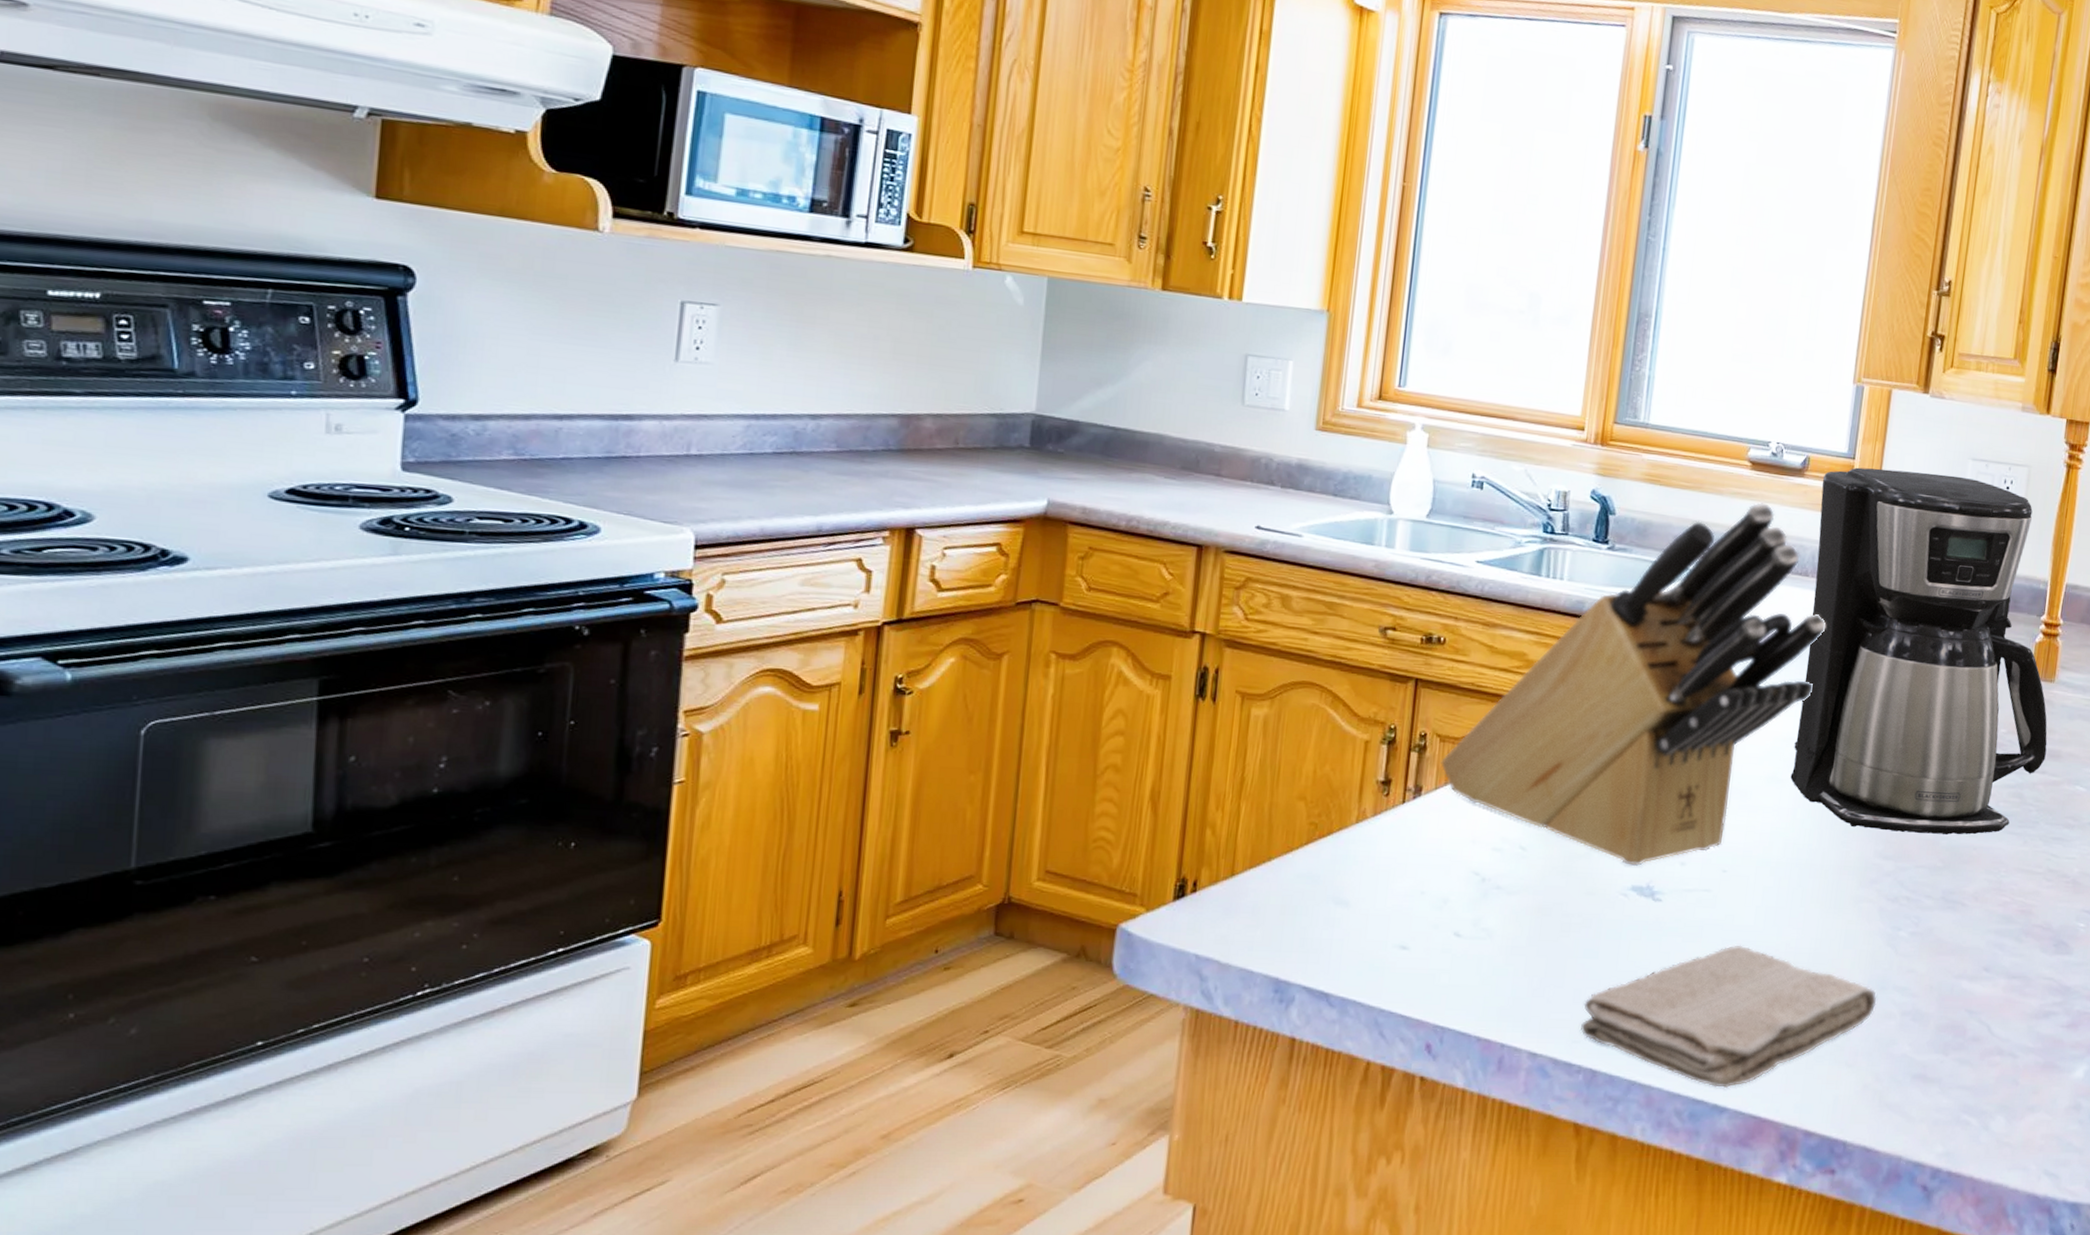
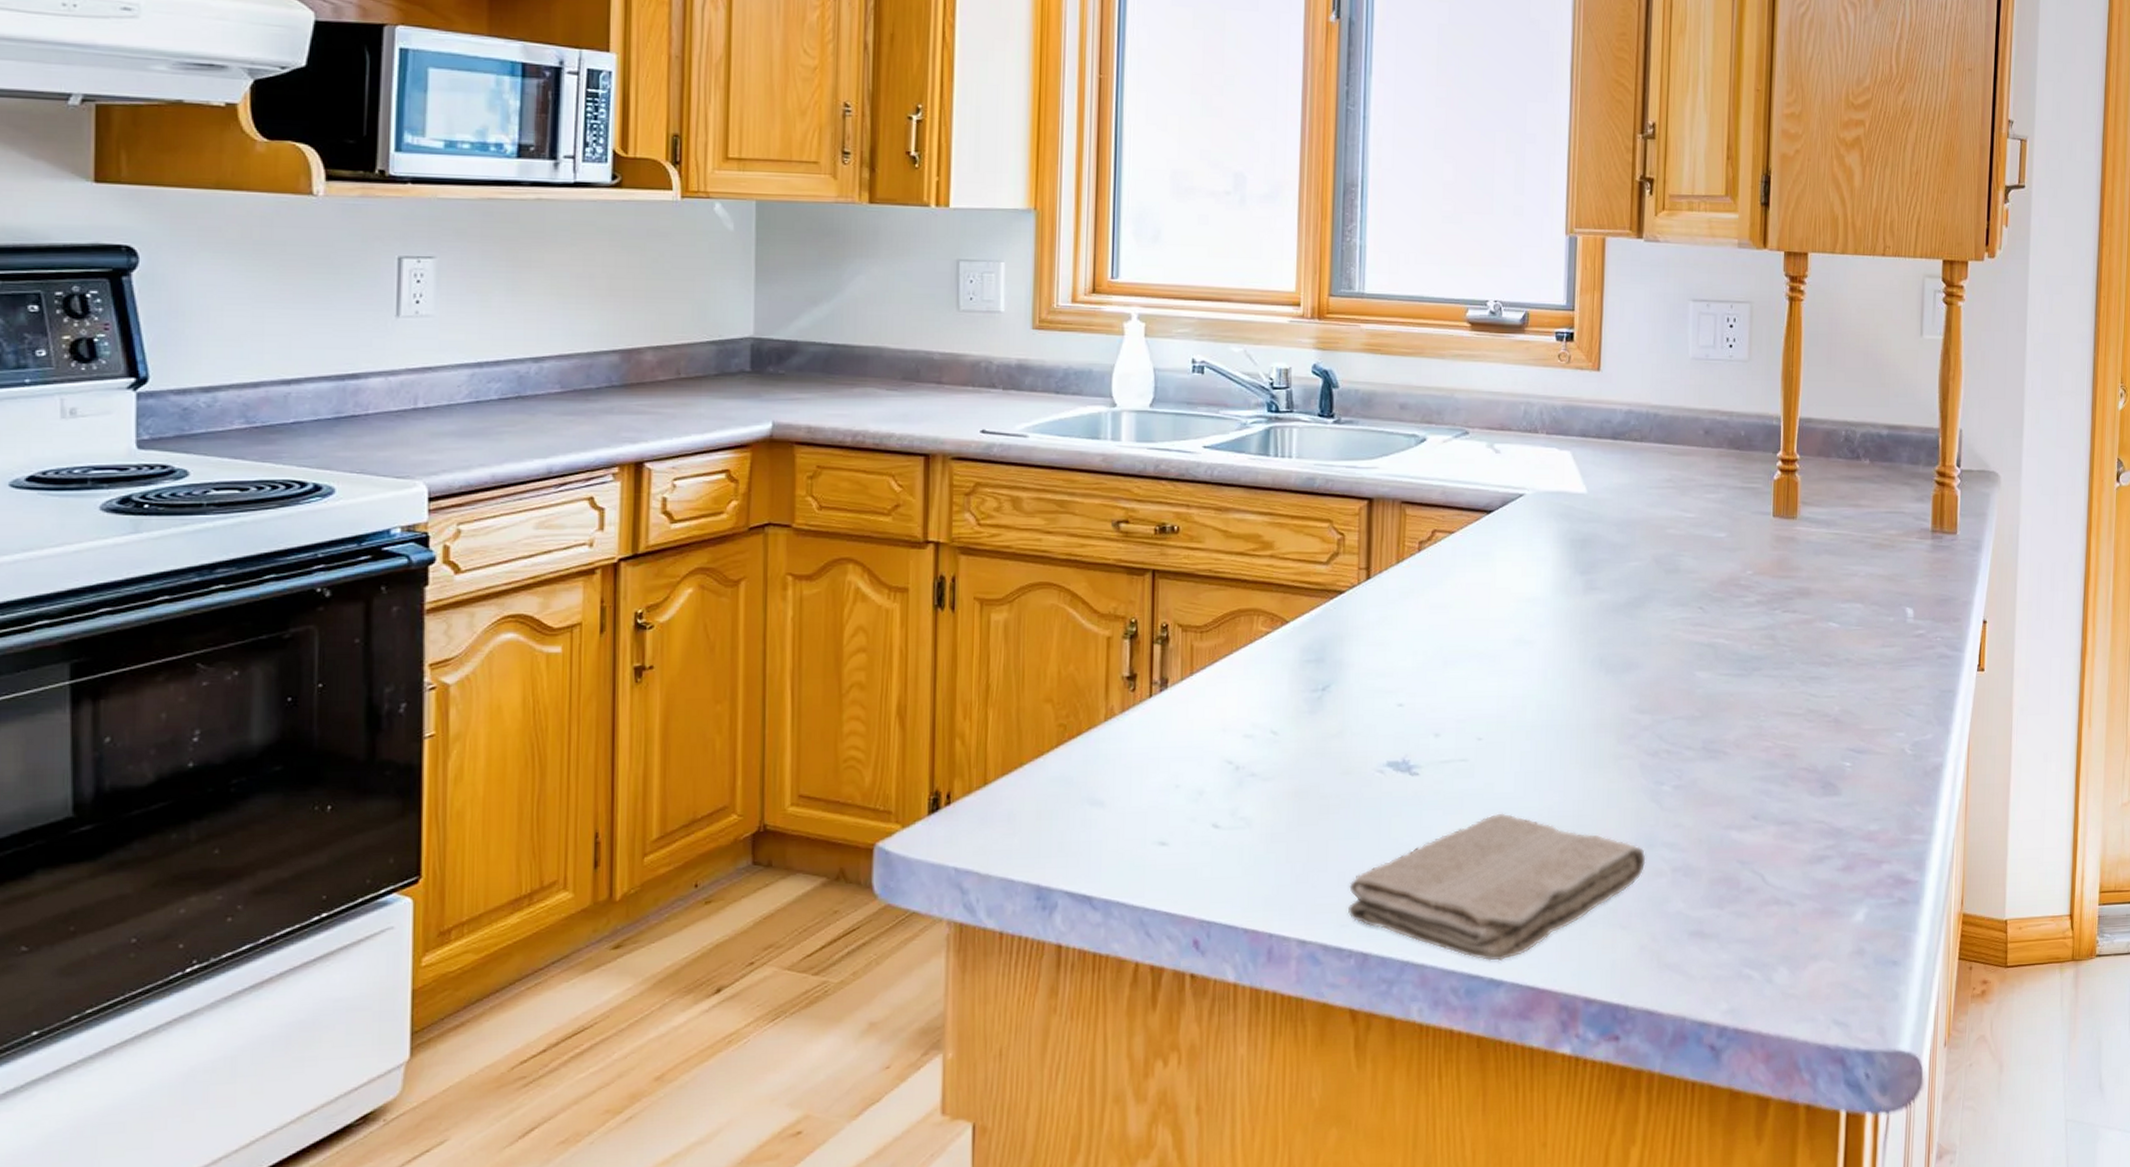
knife block: present [1440,502,1826,866] -> none [1185,363,1560,741]
coffee maker: present [1790,467,2048,835] -> none [1538,318,1795,684]

